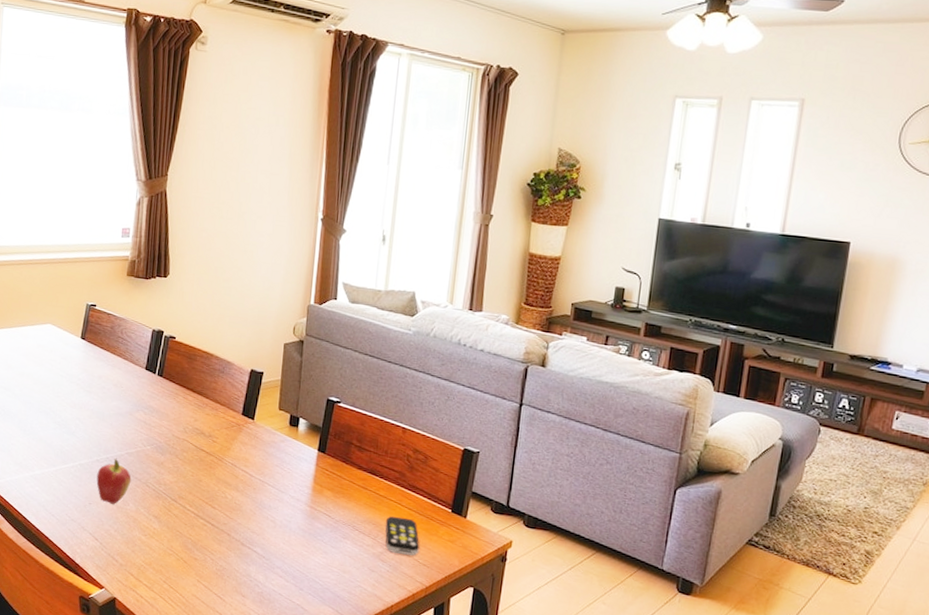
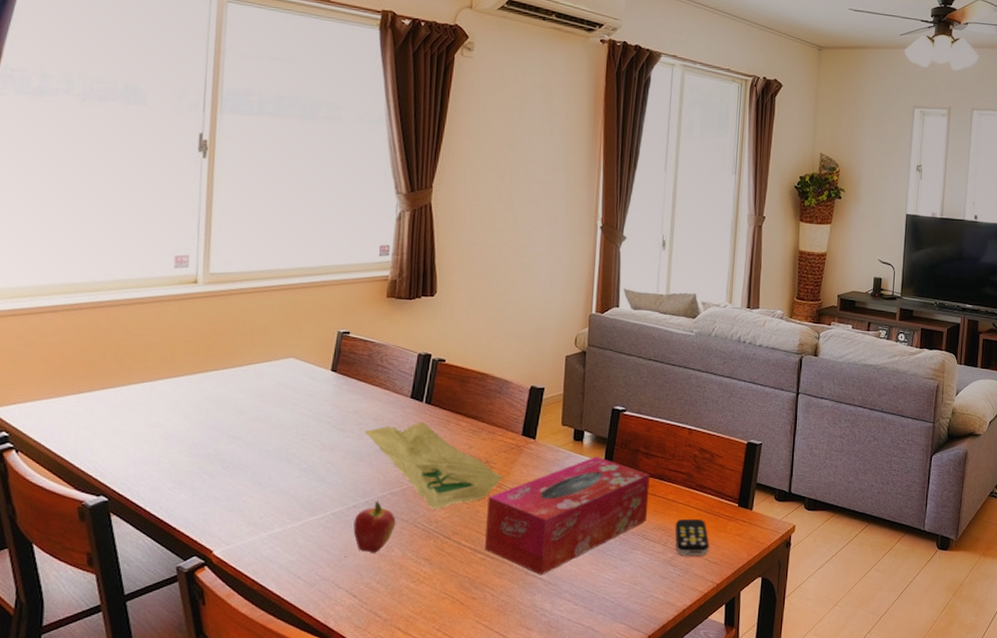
seed packet: none [106,392,225,474] -> present [364,422,504,510]
tissue box: none [206,443,362,548] -> present [485,457,650,575]

